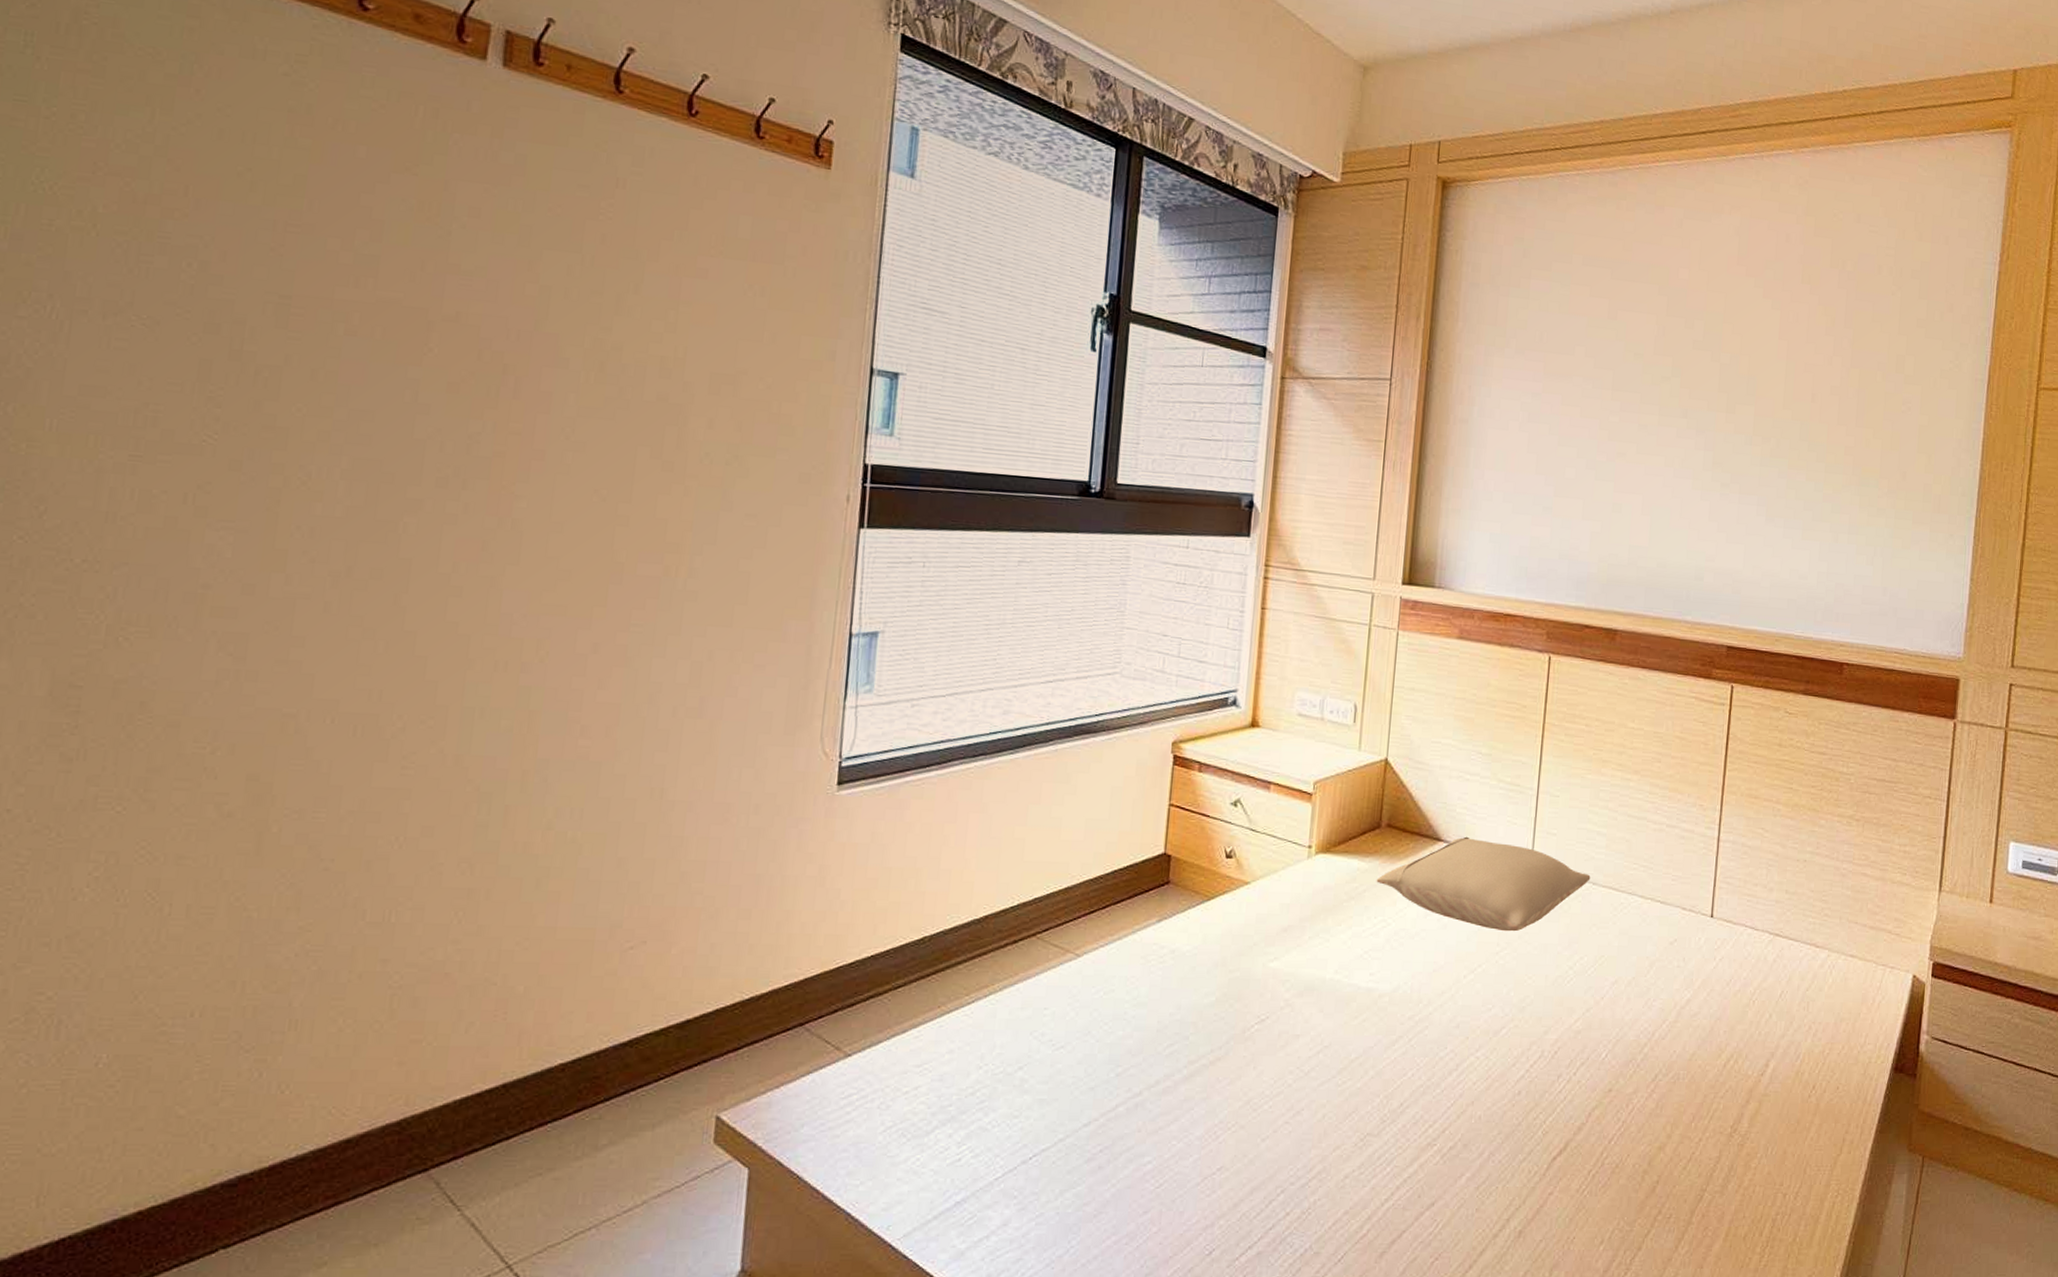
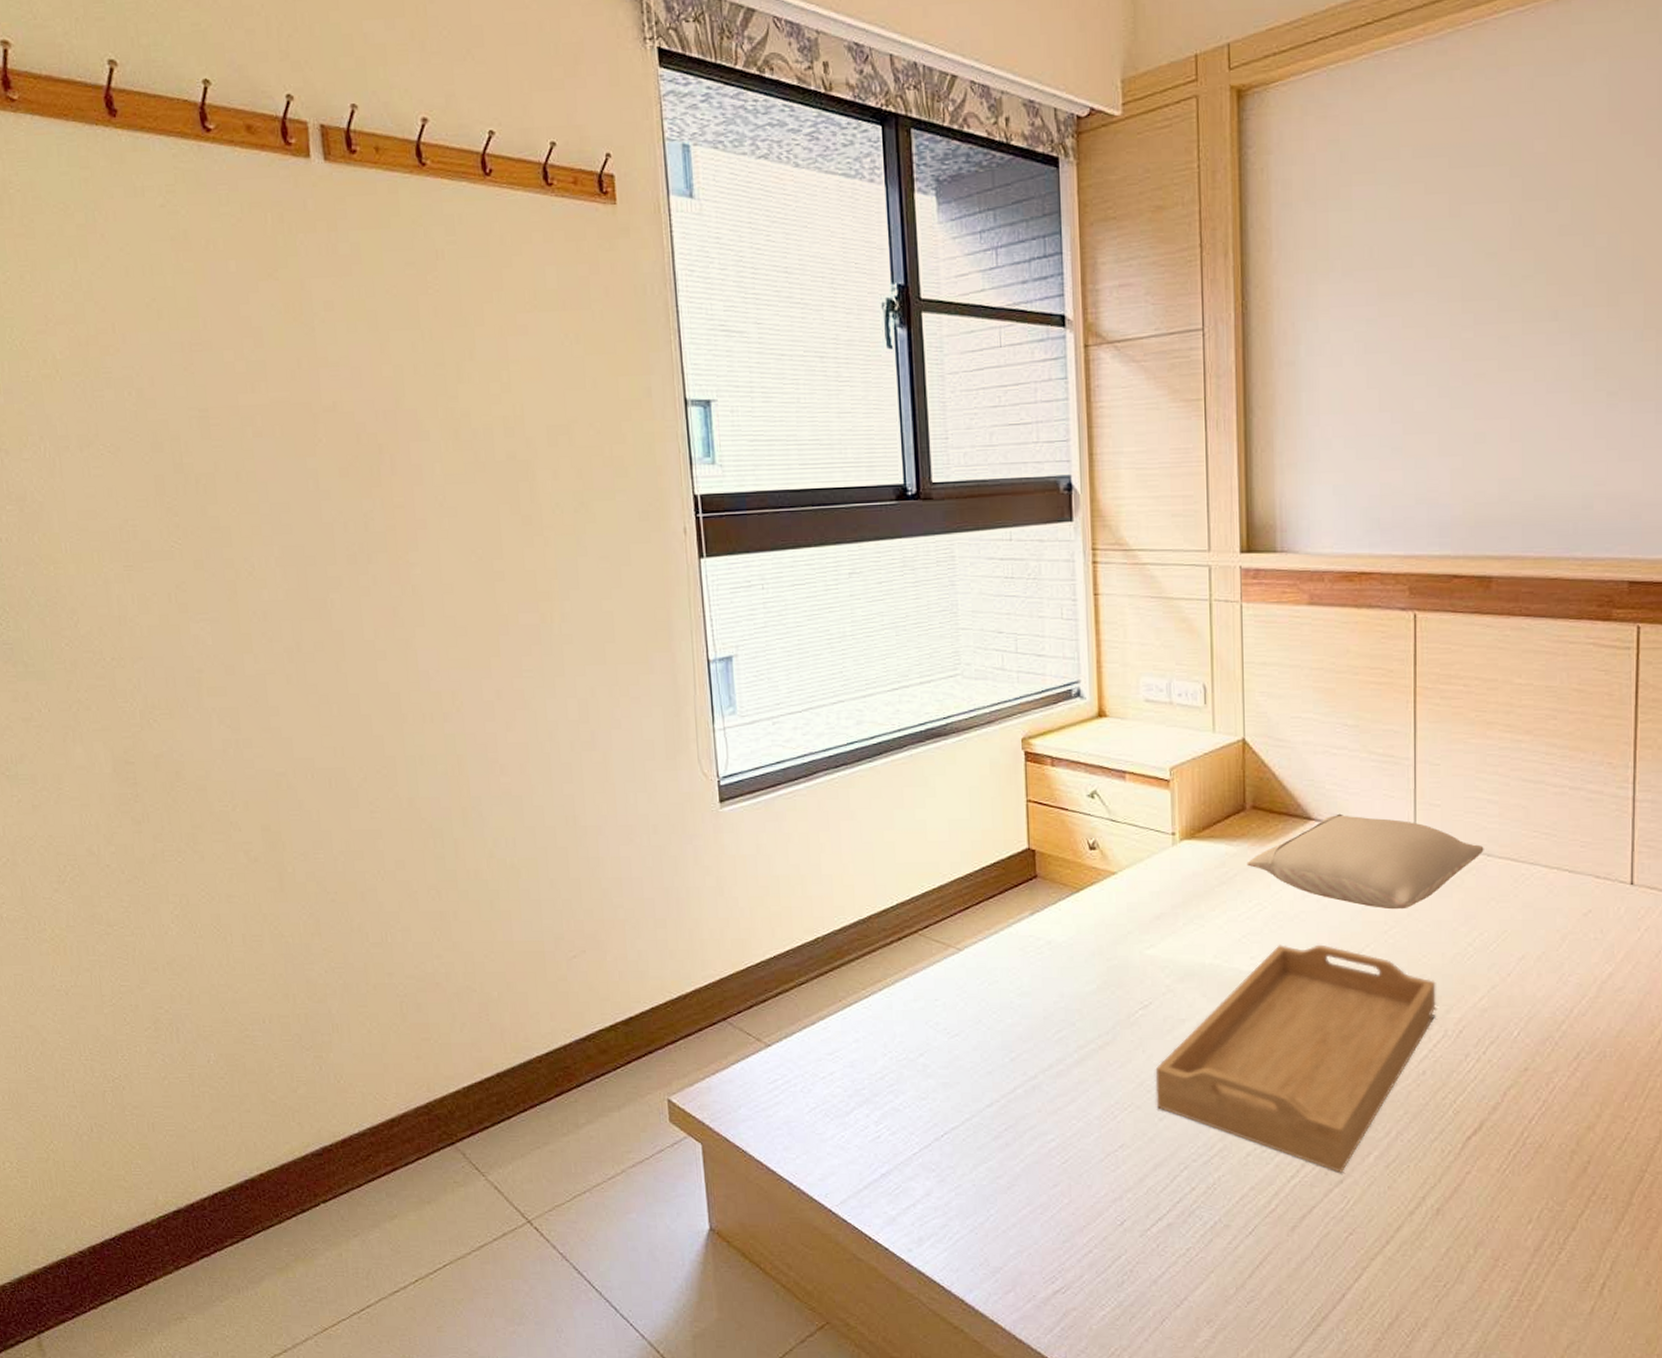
serving tray: none [1260,962,1538,1195] -> present [1155,944,1436,1173]

